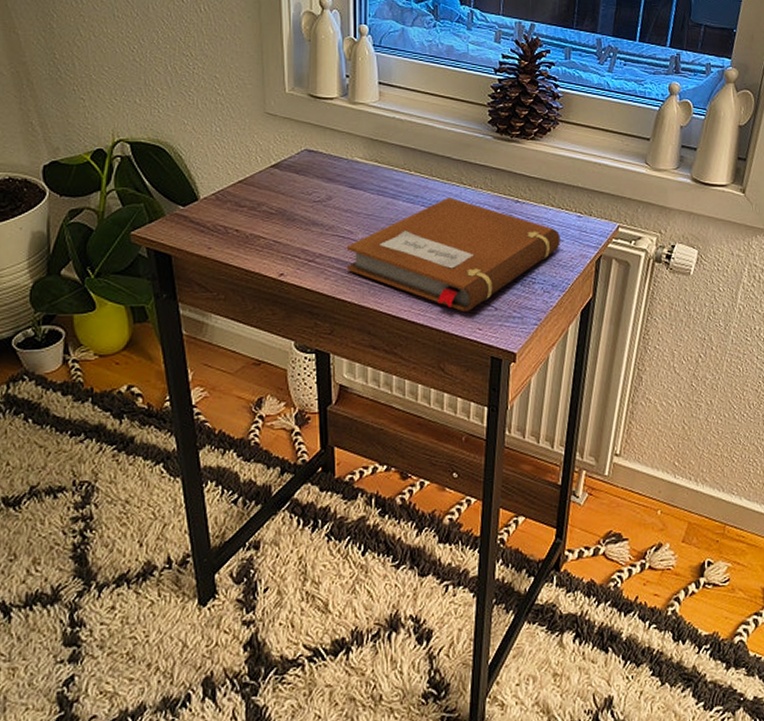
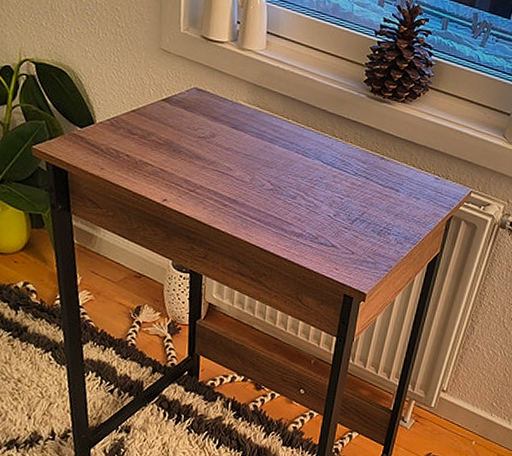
notebook: present [346,198,560,313] -> none [223,147,417,253]

